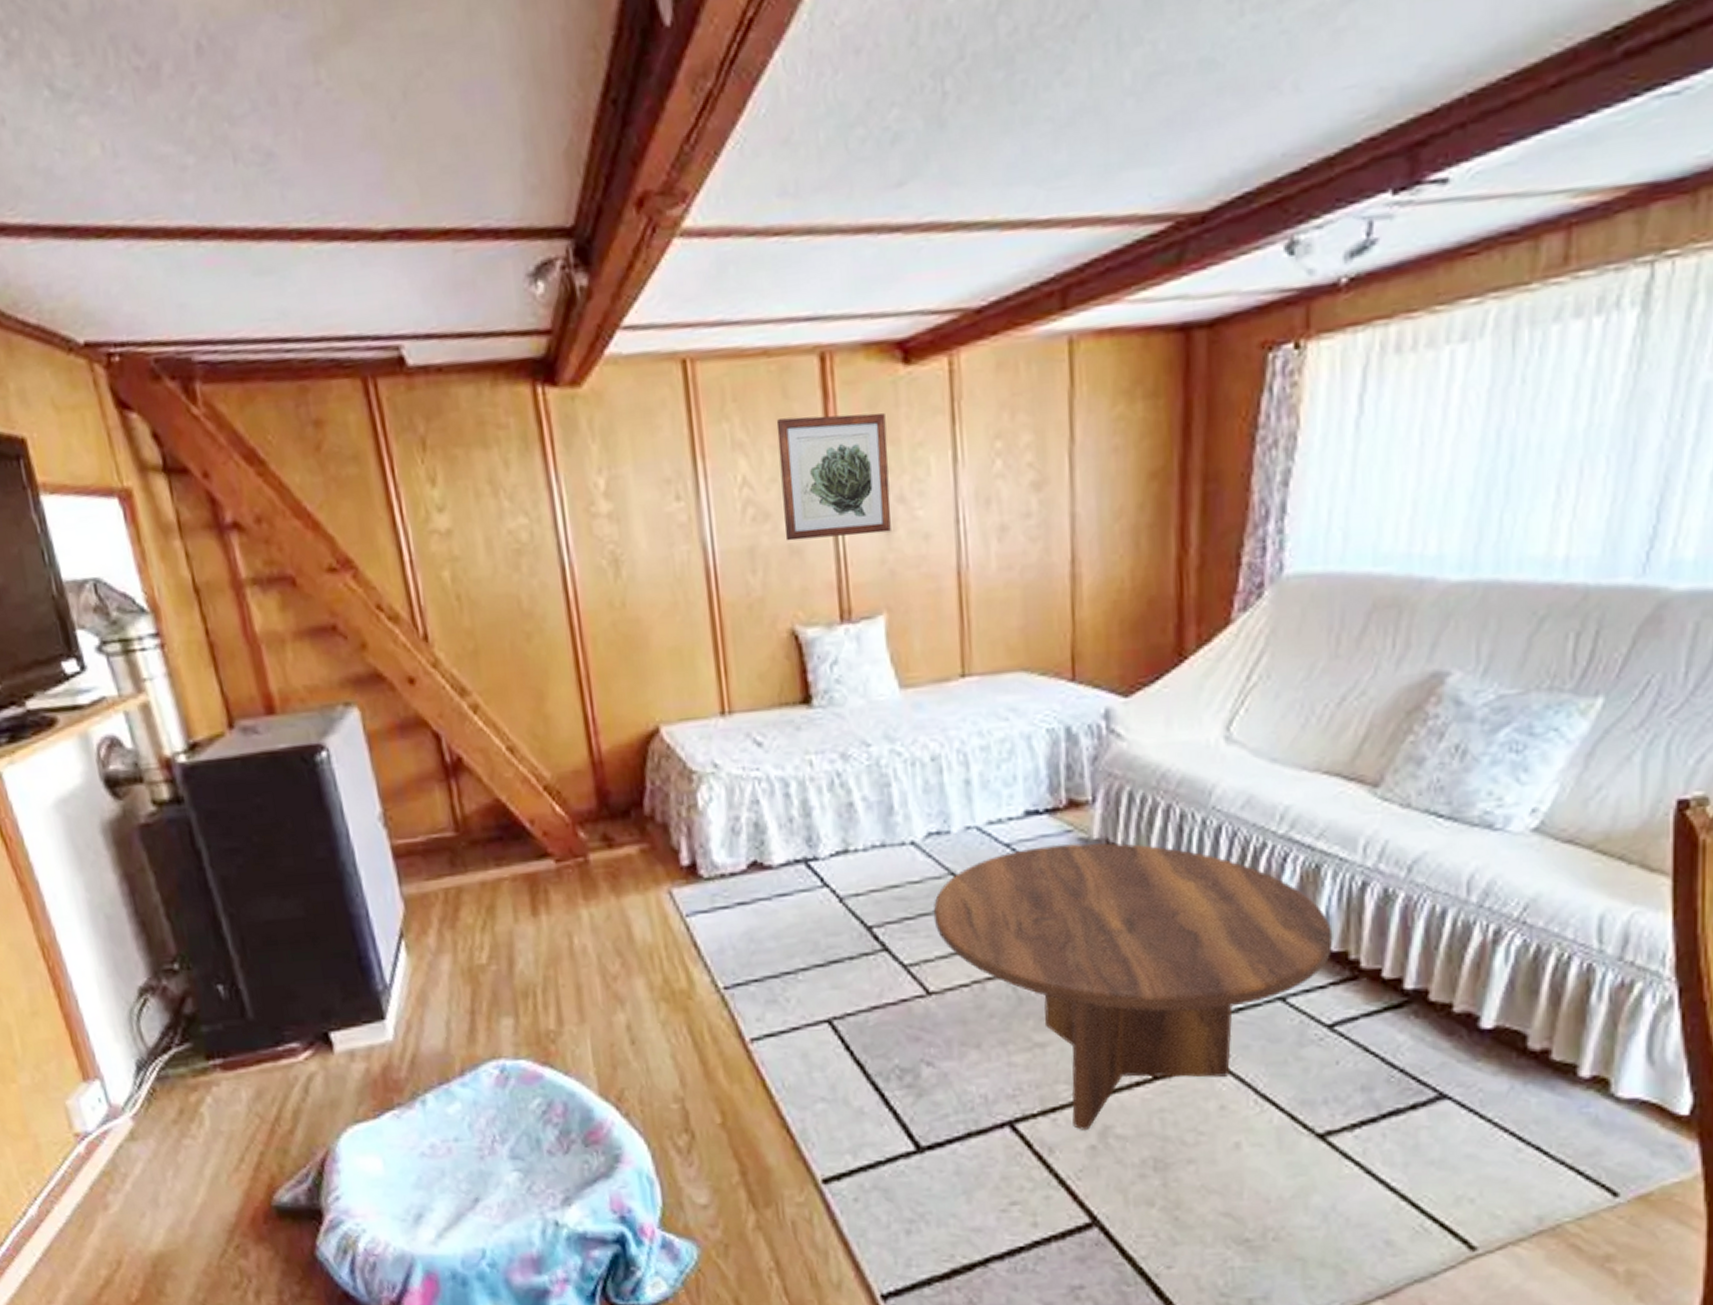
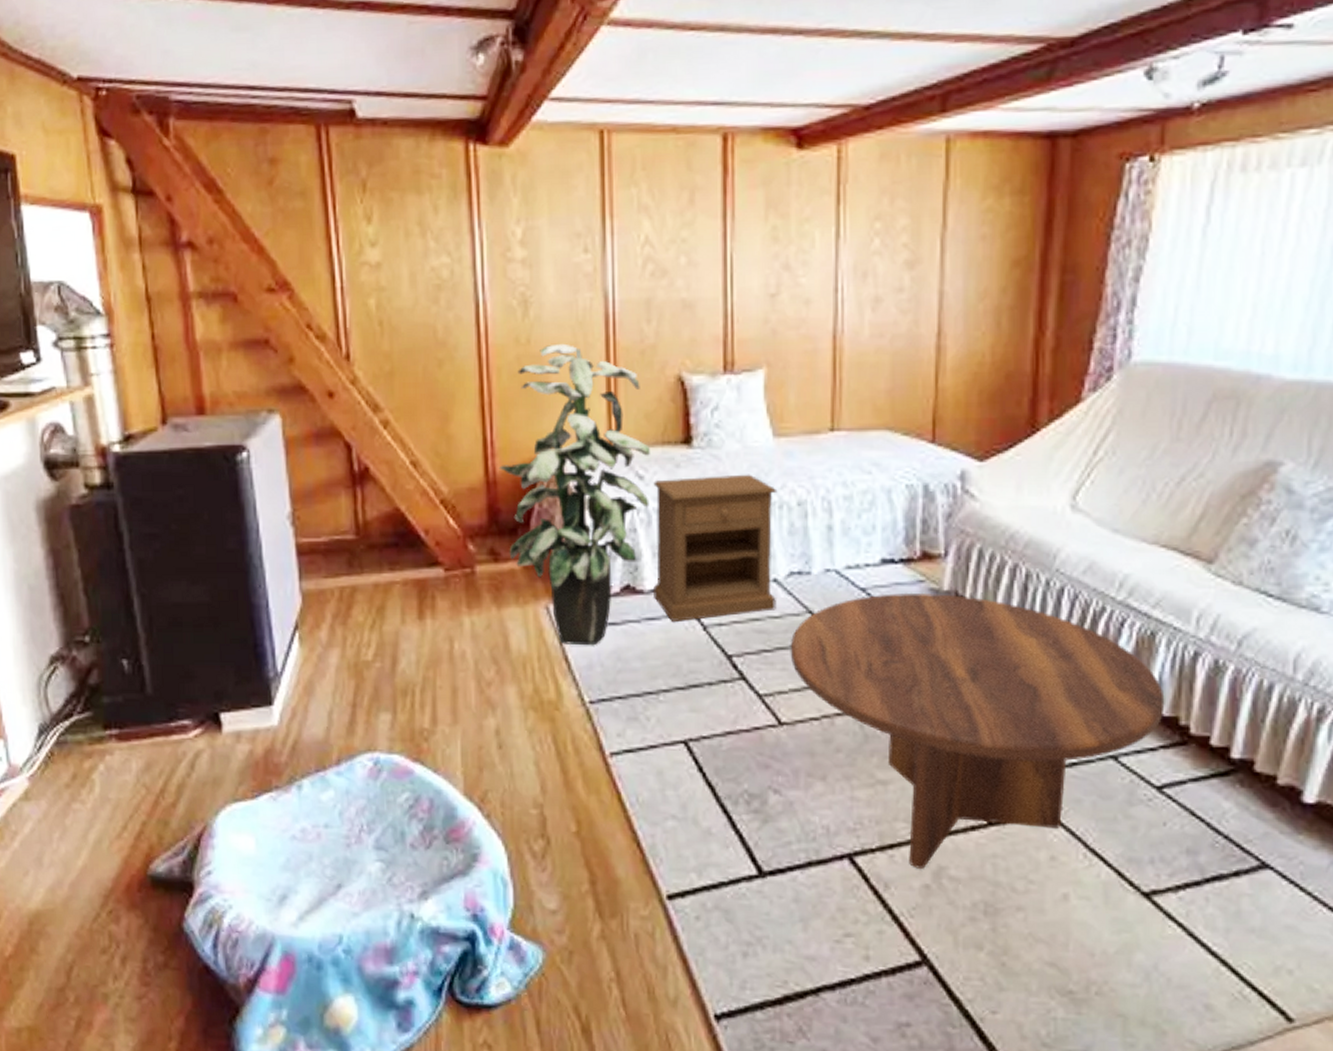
indoor plant: none [603,604,771,930] -> present [499,343,650,646]
nightstand: none [773,731,916,897] -> present [652,474,778,623]
wall art: present [776,413,891,541] -> none [679,187,778,296]

